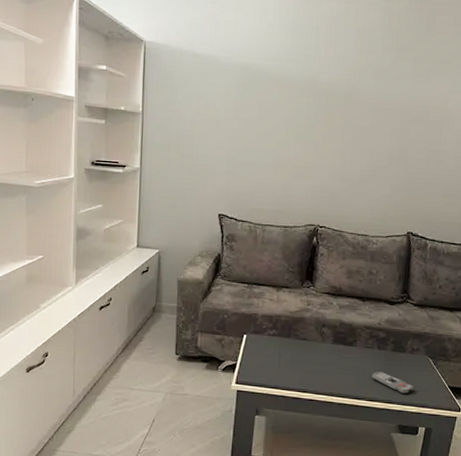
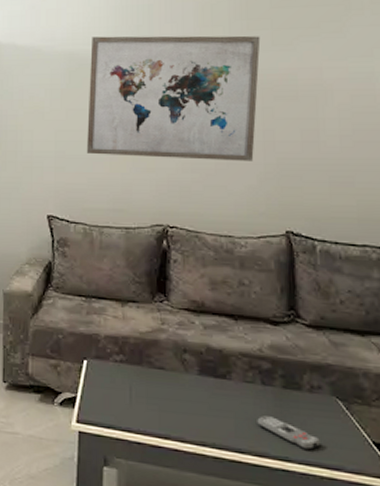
wall art: none [254,52,405,174] -> present [86,35,261,162]

